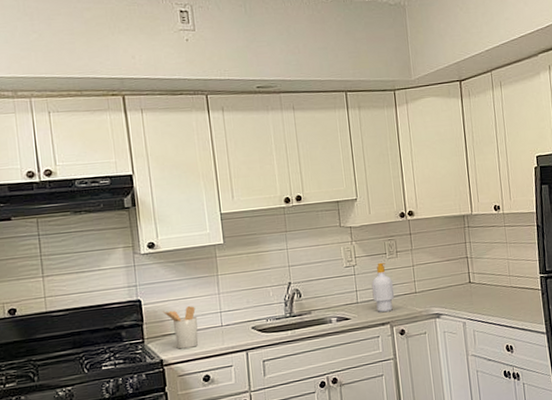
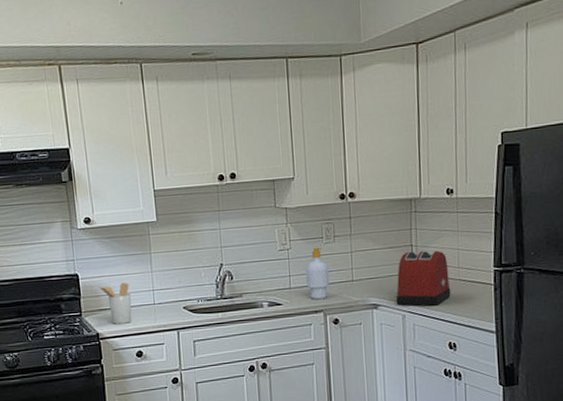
toaster: none [456,261,505,314] -> present [395,250,451,306]

